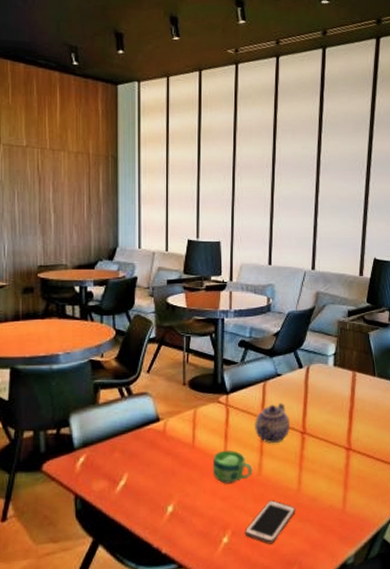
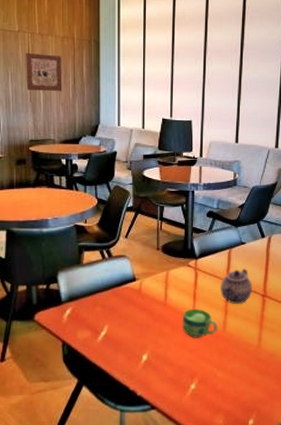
wall art: none [34,169,76,211] -> present [26,52,63,91]
cell phone: present [244,500,296,544] -> none [210,354,256,392]

